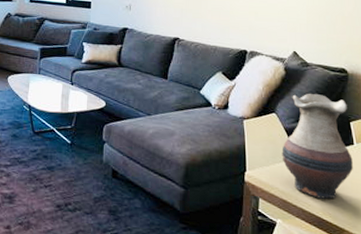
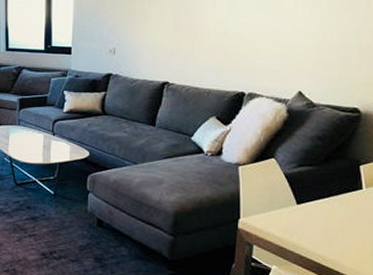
vase: present [282,93,353,199] -> none [280,136,360,245]

